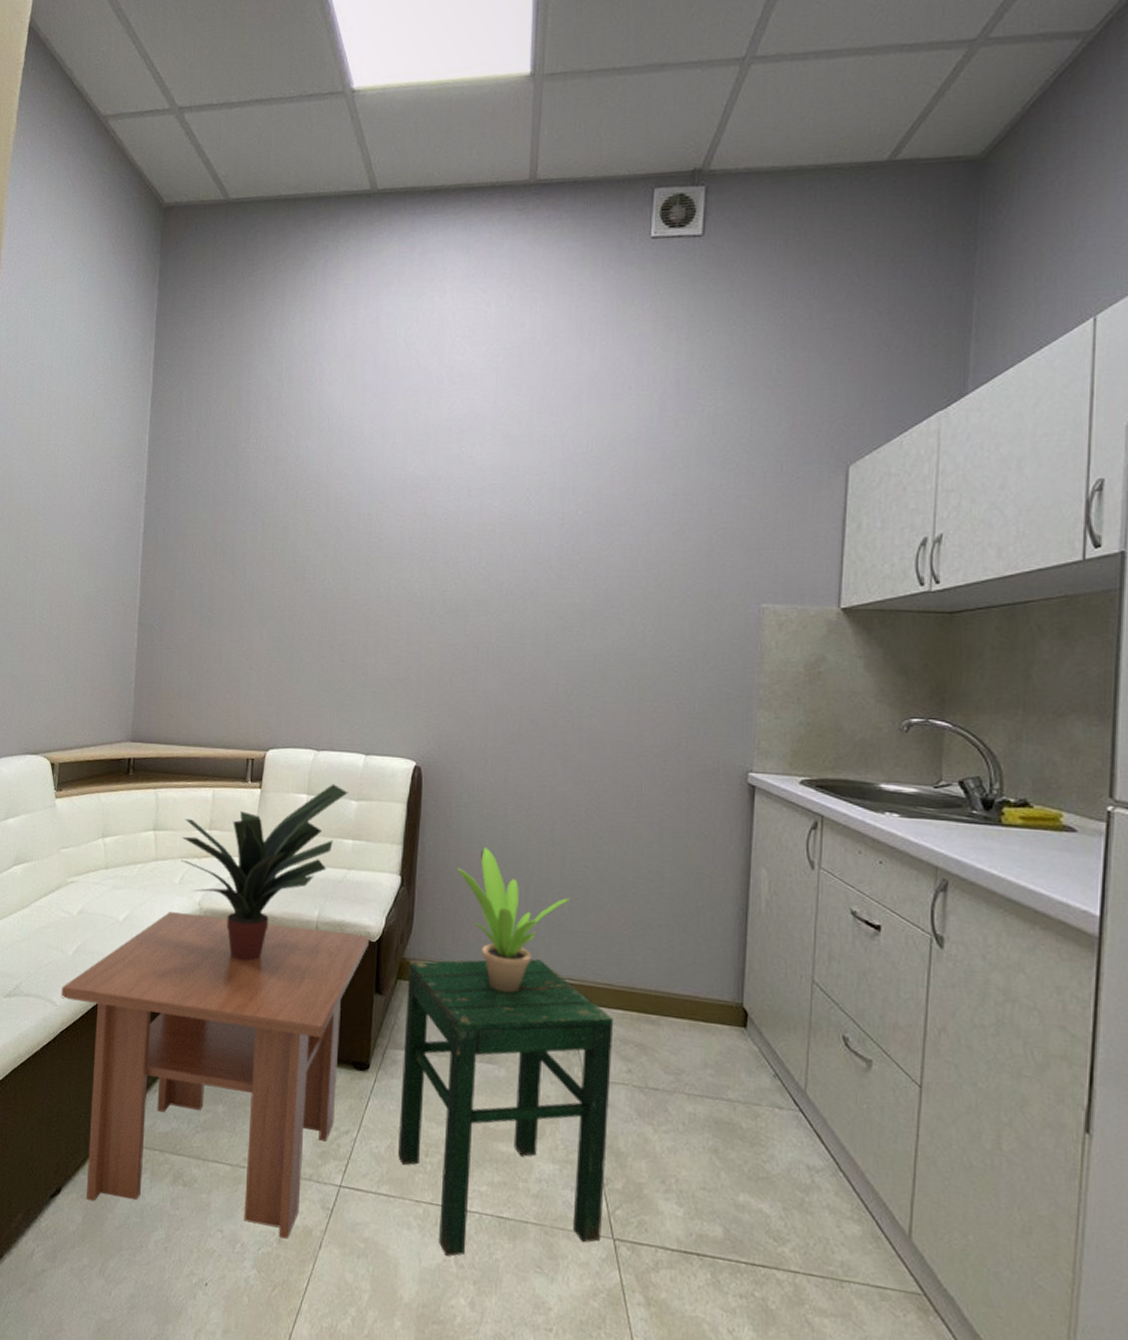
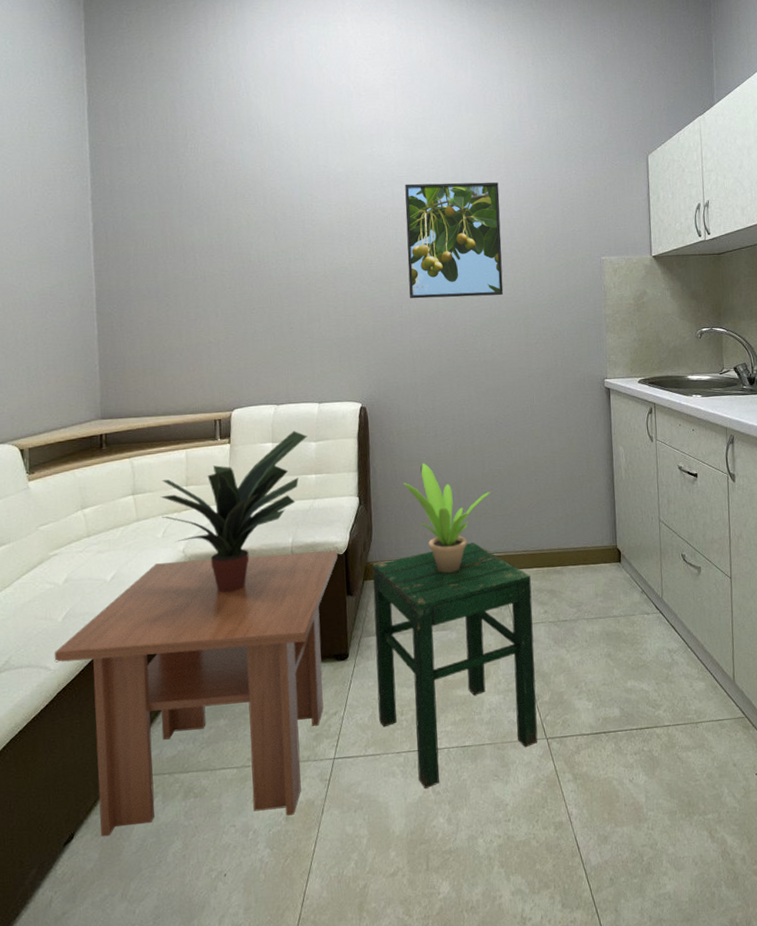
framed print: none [488,493,622,645] -> present [405,182,504,299]

